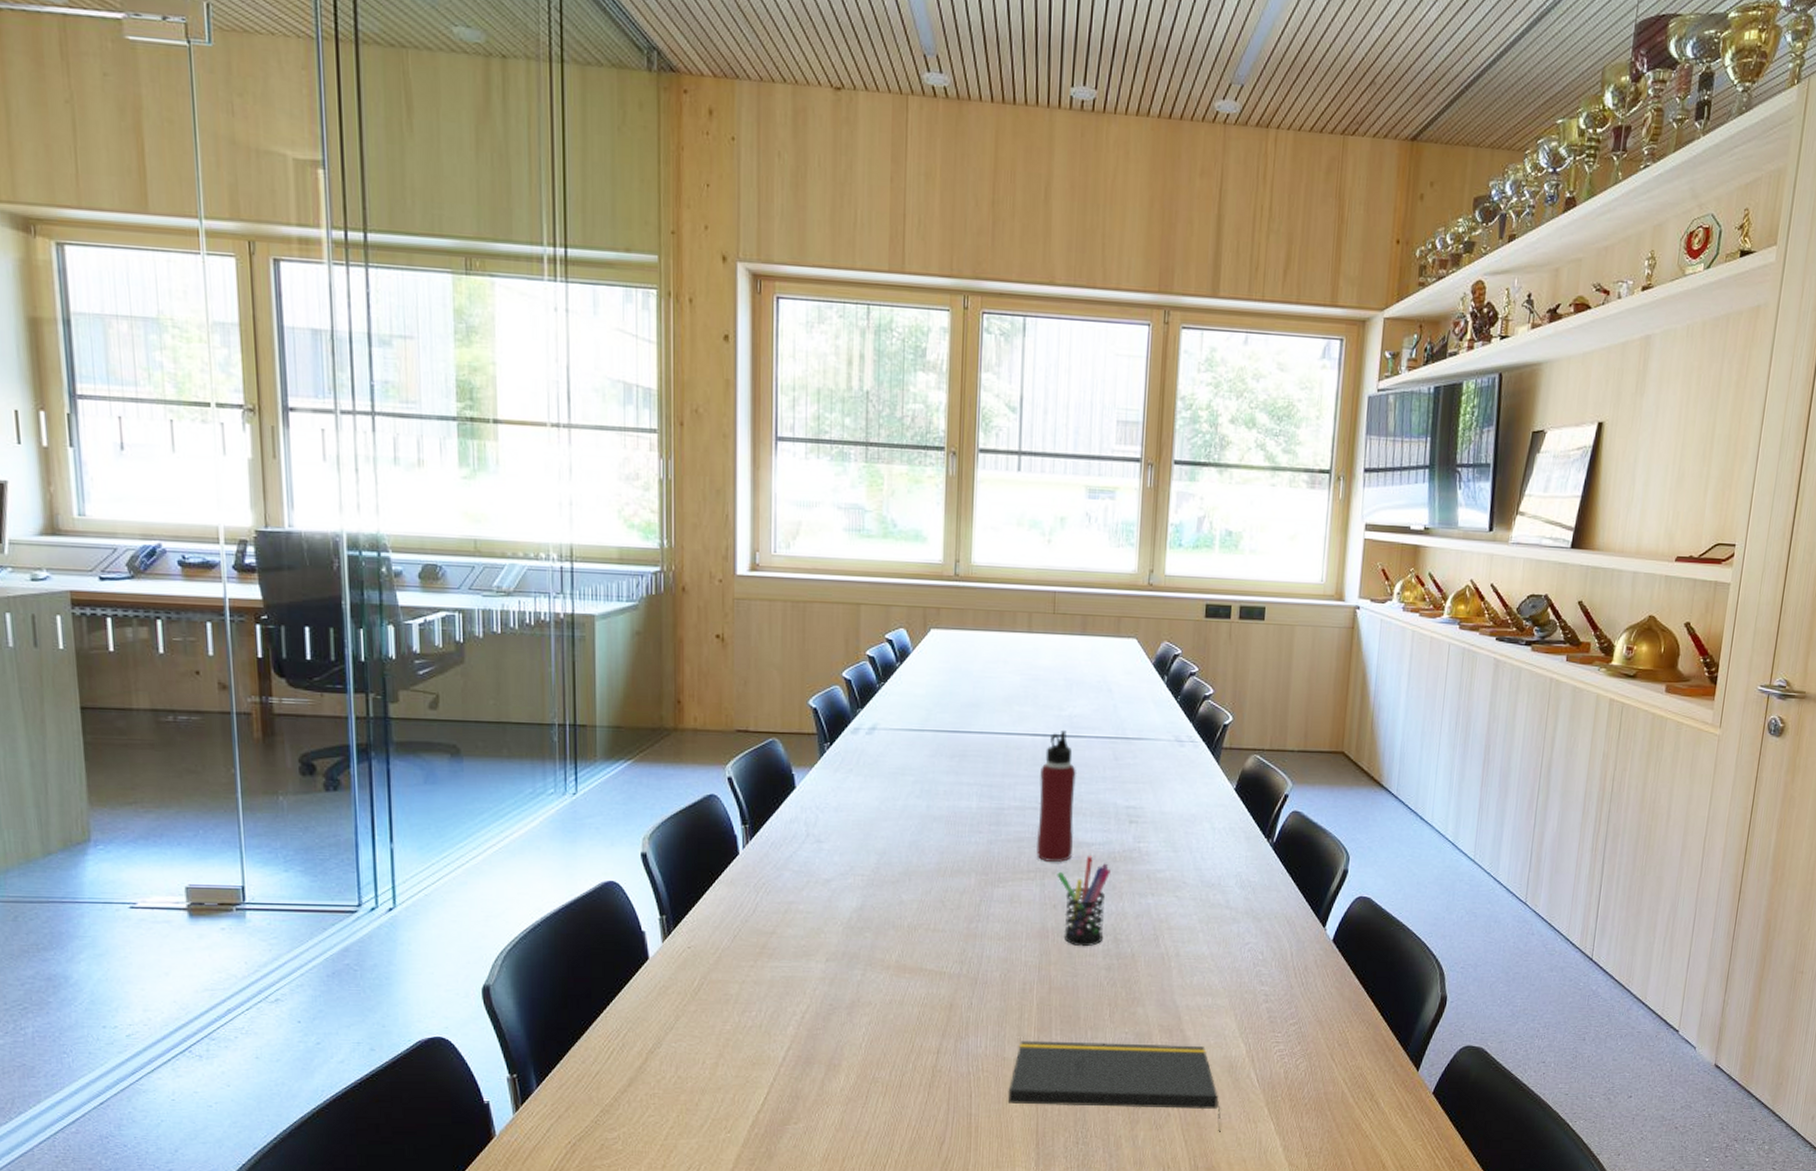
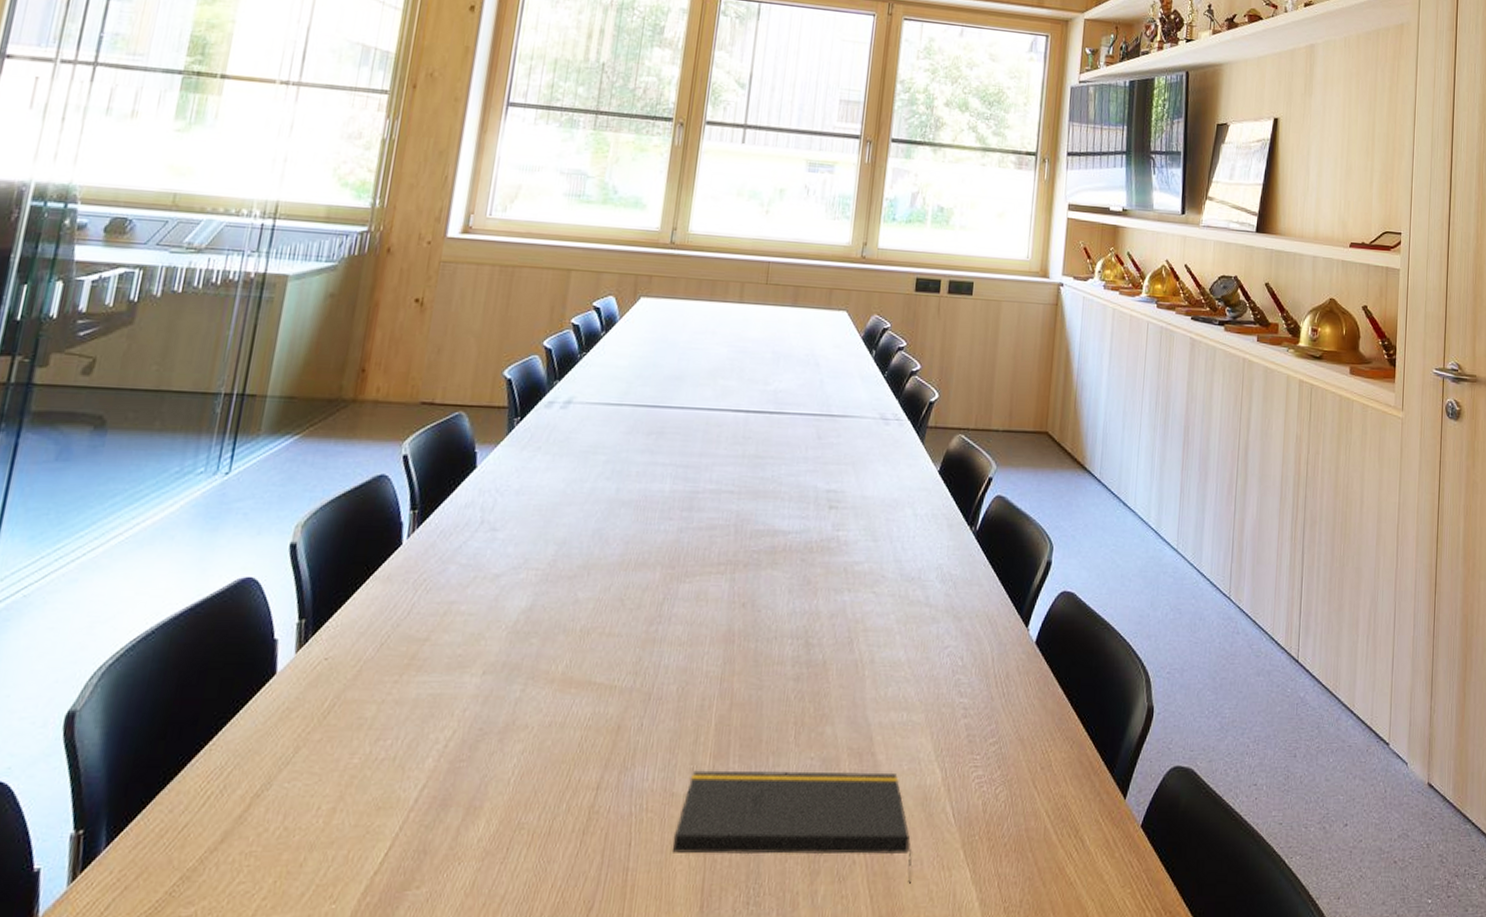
water bottle: present [1036,729,1077,862] -> none [729,405,779,553]
pen holder: present [1057,856,1110,947] -> none [748,546,806,653]

